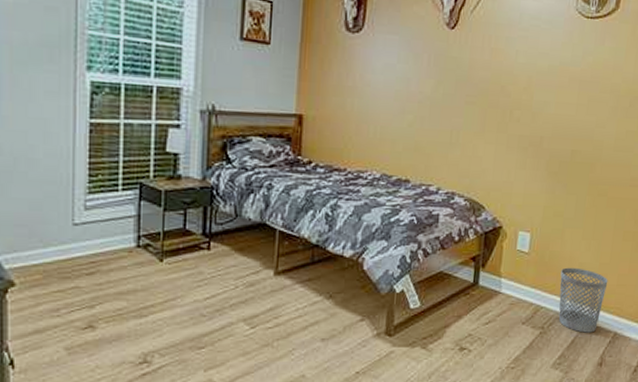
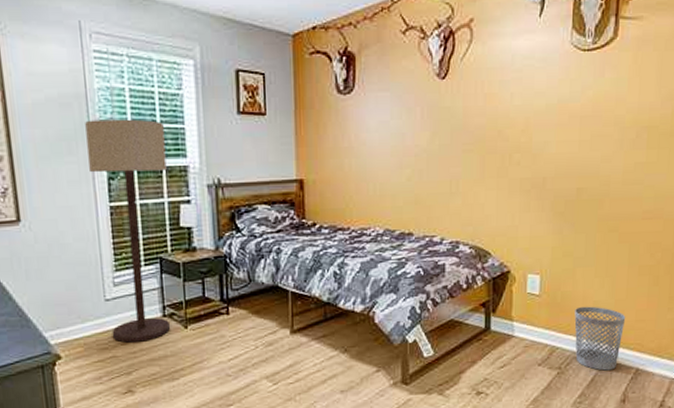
floor lamp: none [71,28,159,273] -> present [85,119,171,343]

